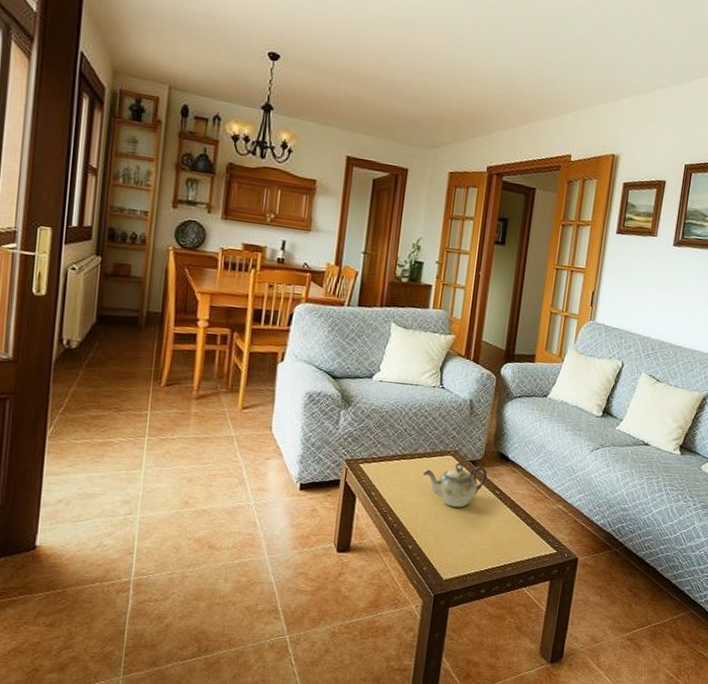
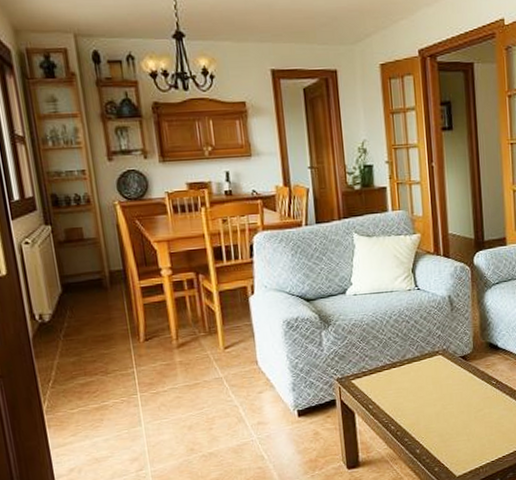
teapot: present [422,462,488,508] -> none [415,359,481,405]

